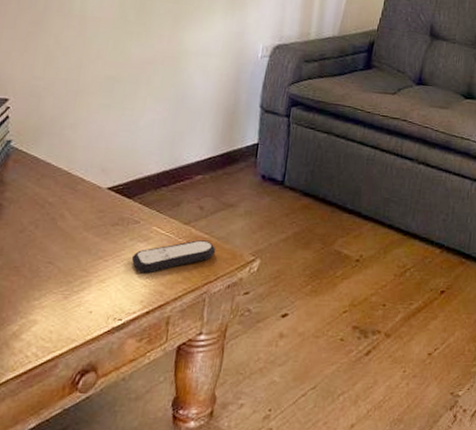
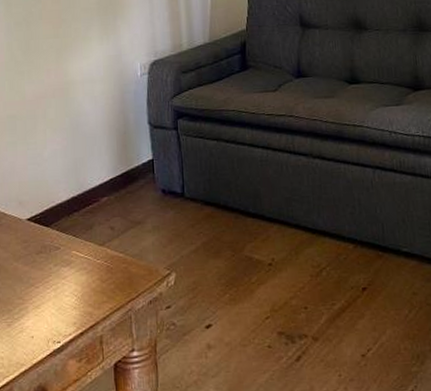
remote control: present [131,240,216,274] -> none [58,259,133,297]

